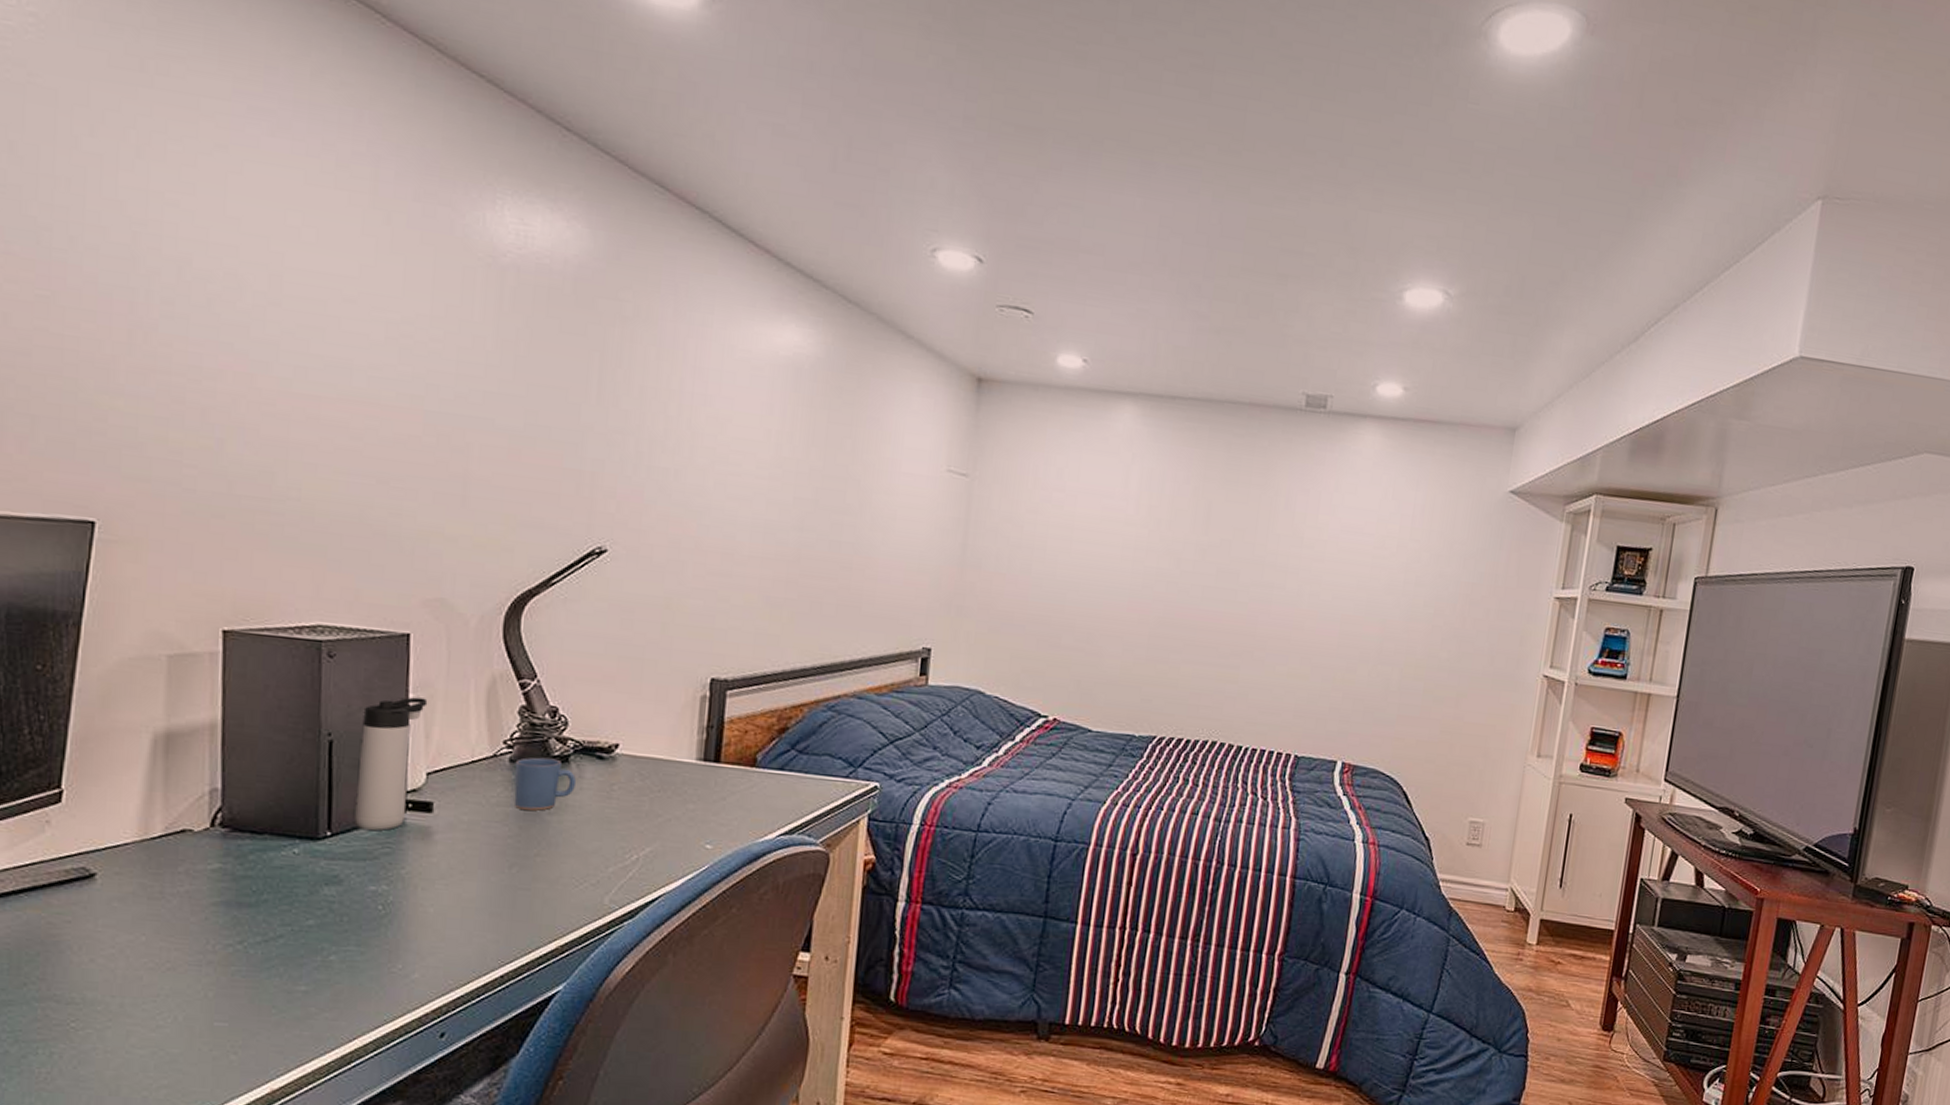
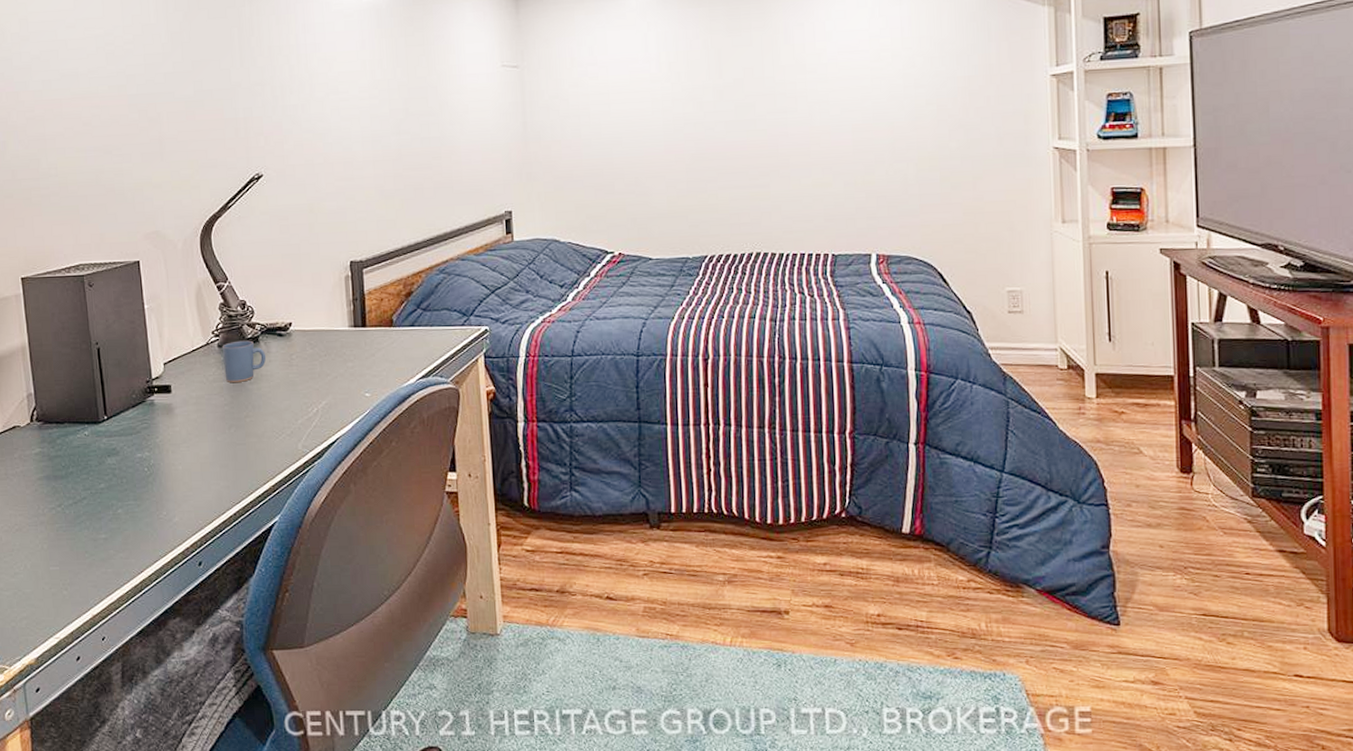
thermos bottle: present [354,697,428,831] -> none [117,307,158,412]

